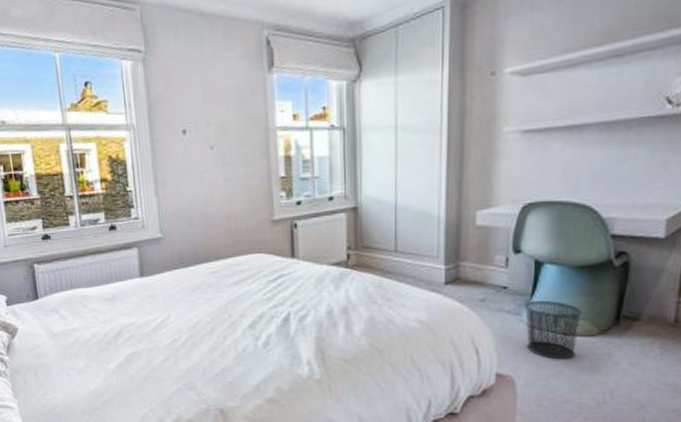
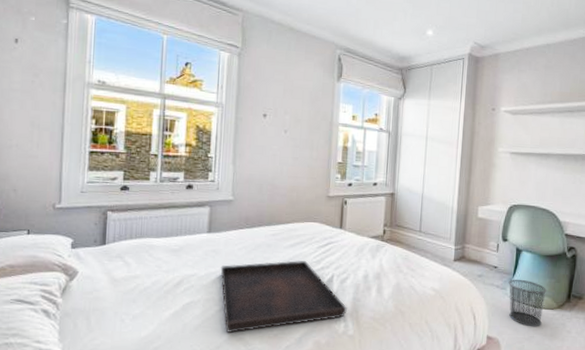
serving tray: none [159,299,310,382] -> present [220,260,347,333]

